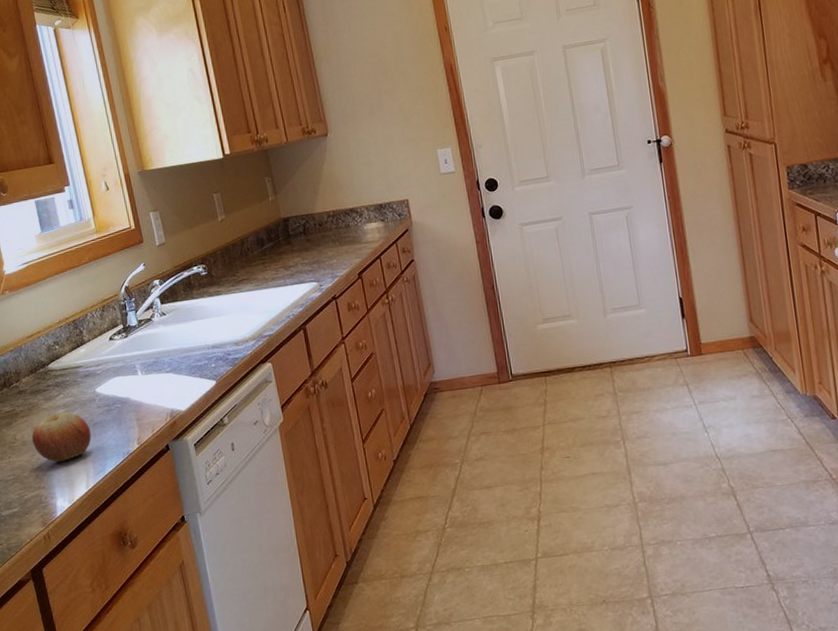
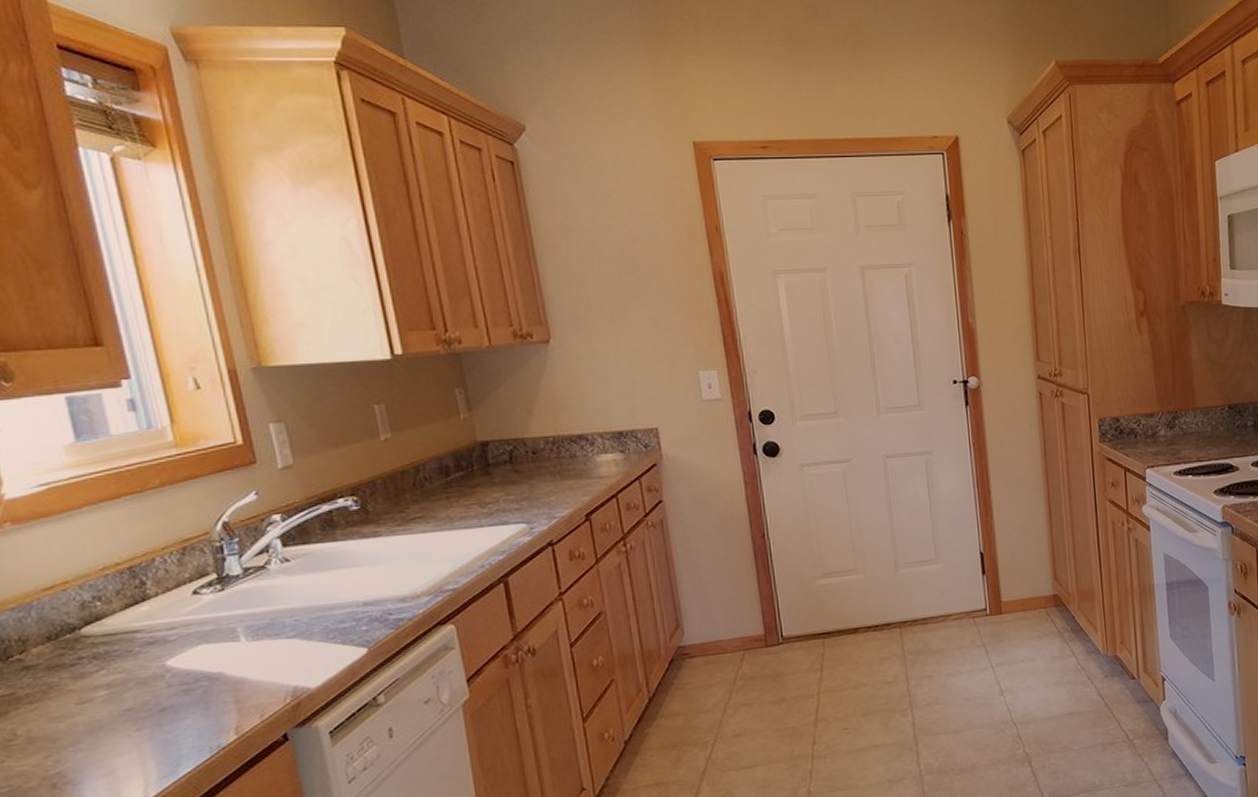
apple: present [31,411,91,462] -> none [45,693,155,765]

